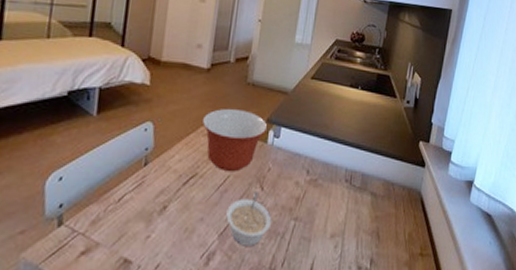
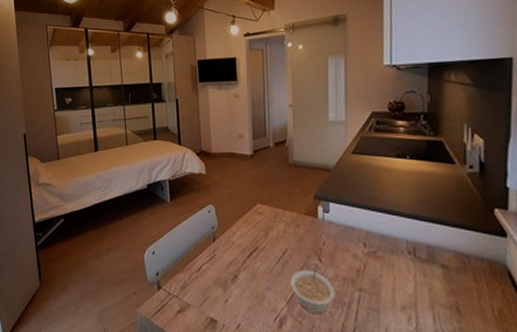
mixing bowl: present [201,109,268,172] -> none [254,189,316,246]

